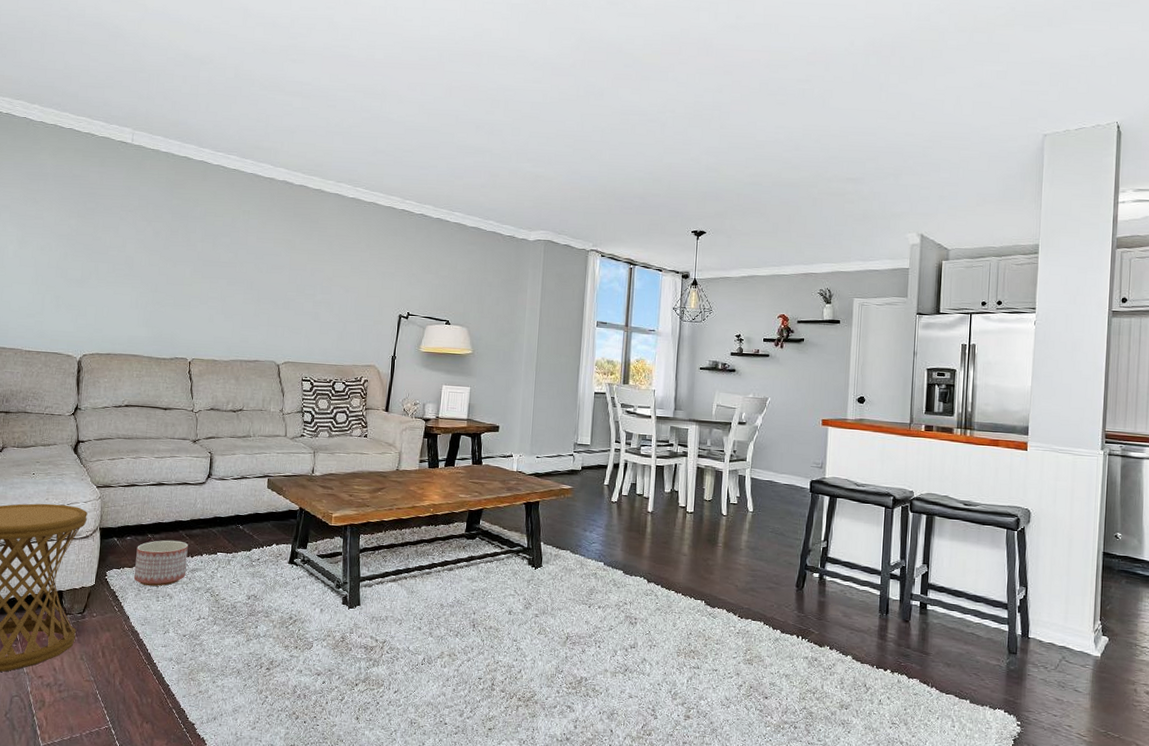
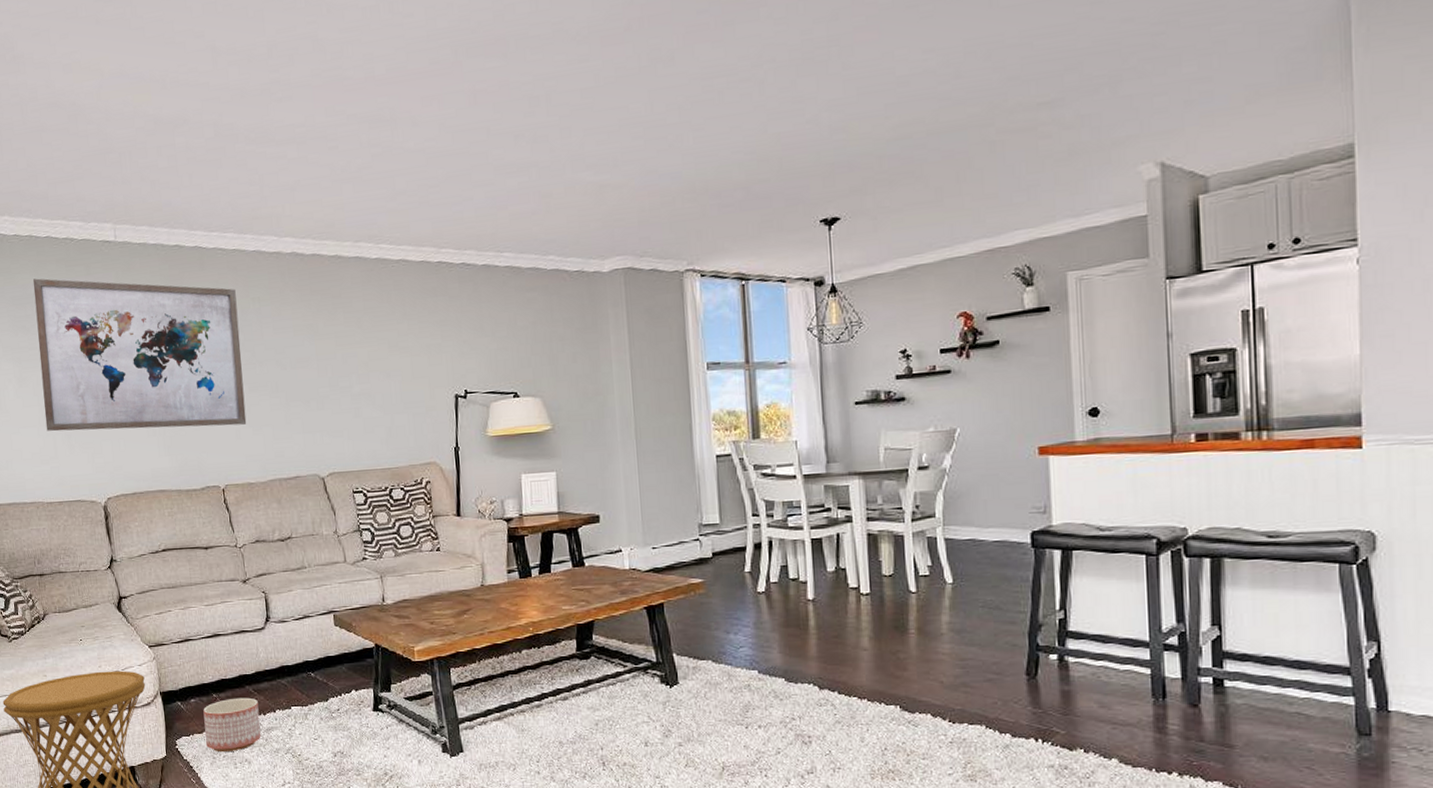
wall art: none [37,161,230,311] -> present [32,278,247,432]

